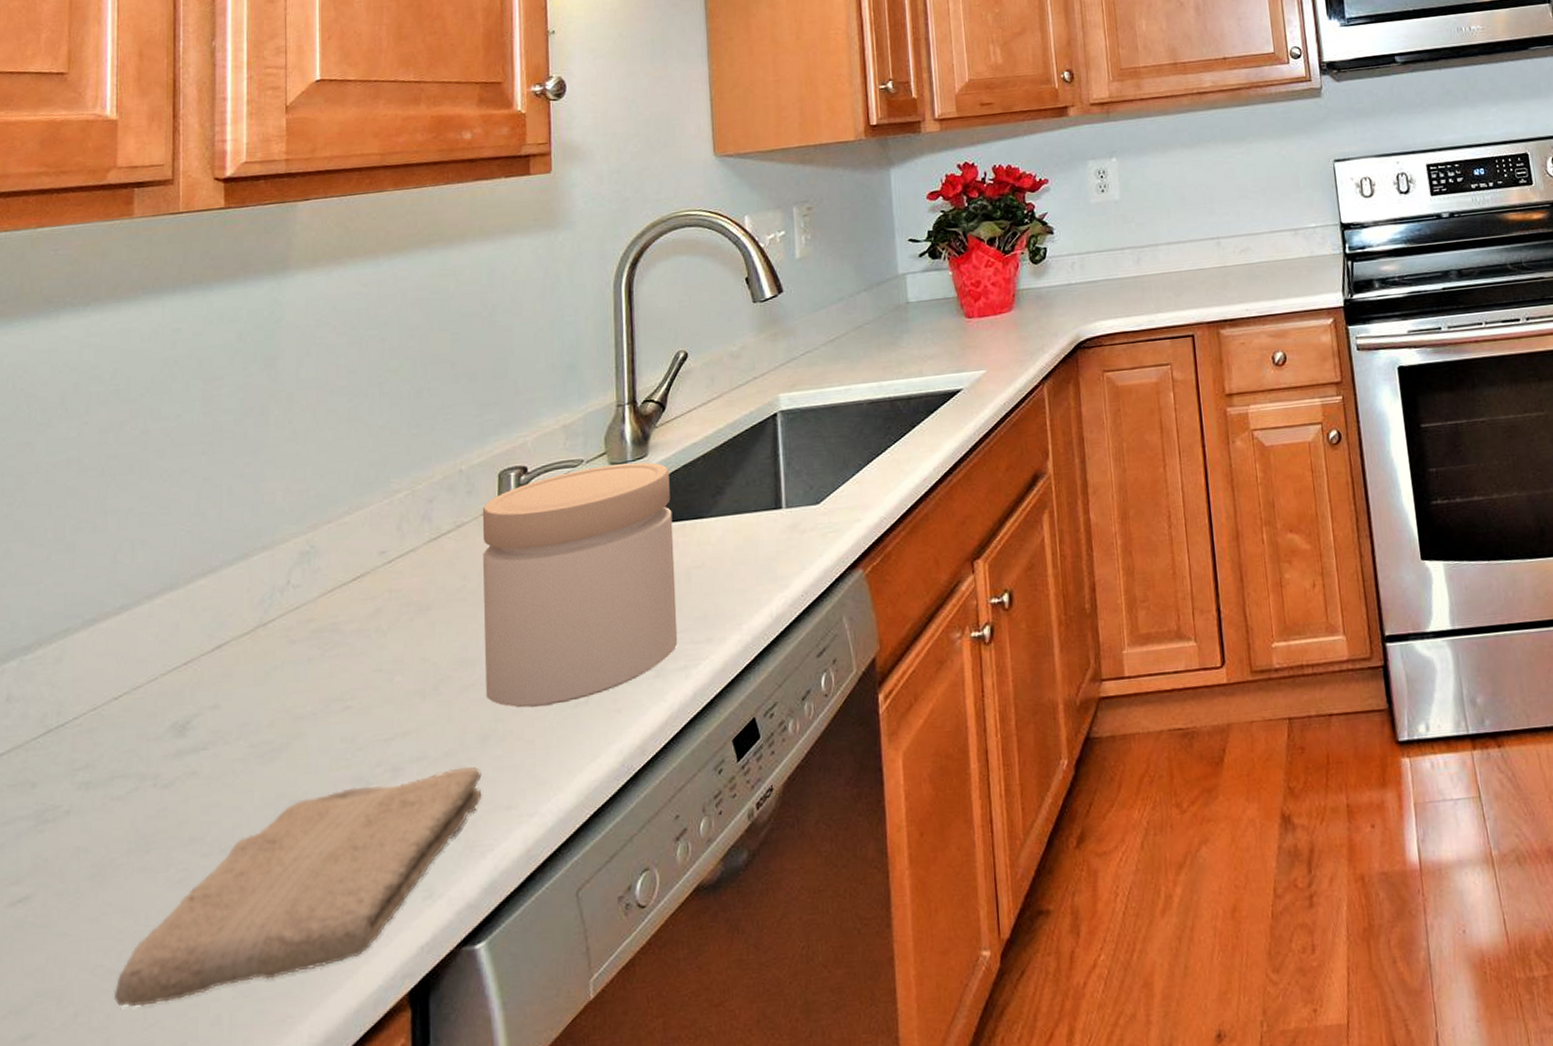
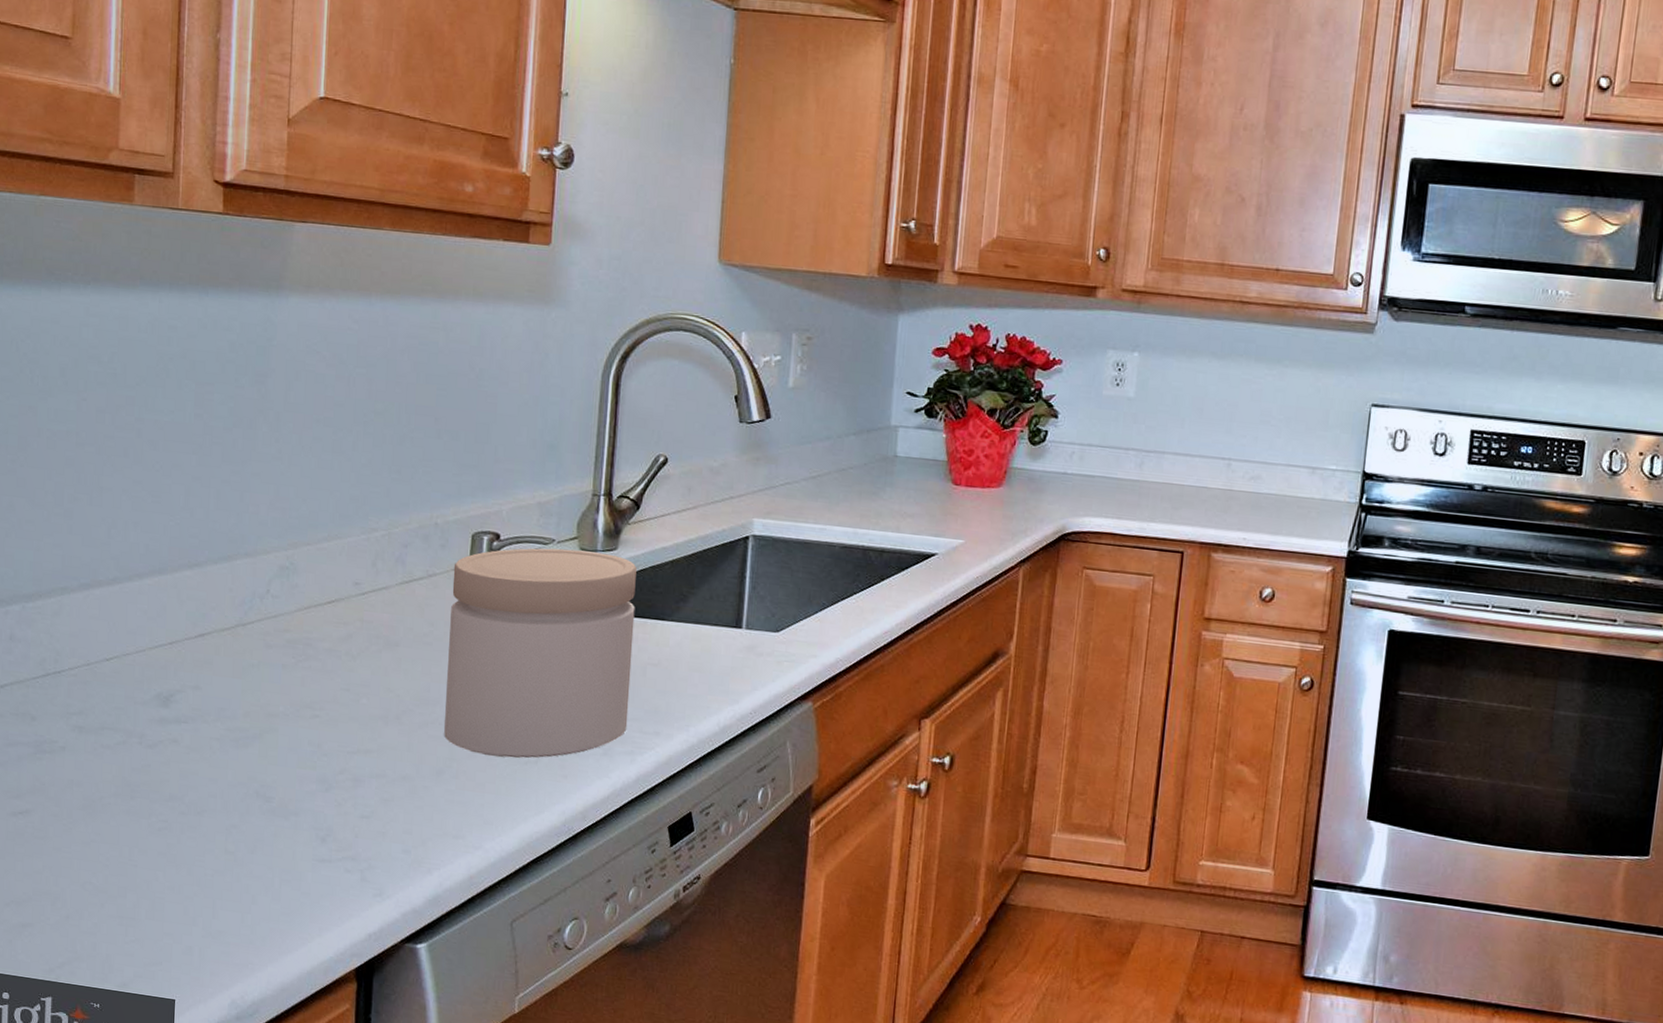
washcloth: present [113,766,482,1007] -> none [100,786,434,930]

